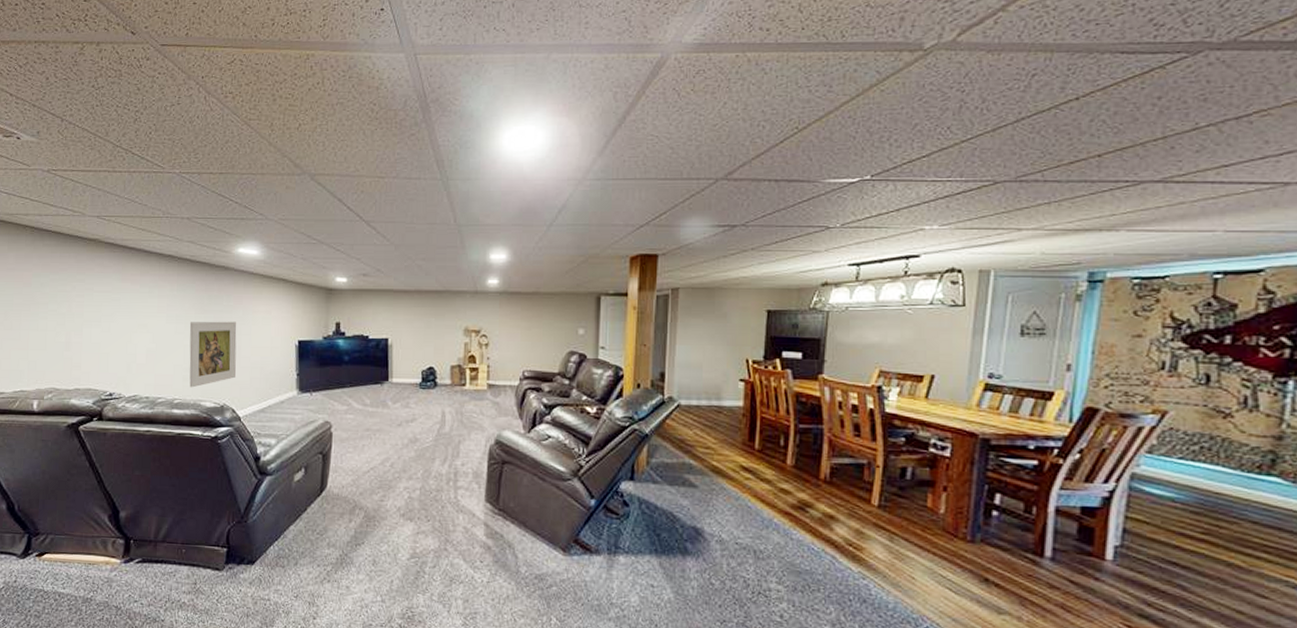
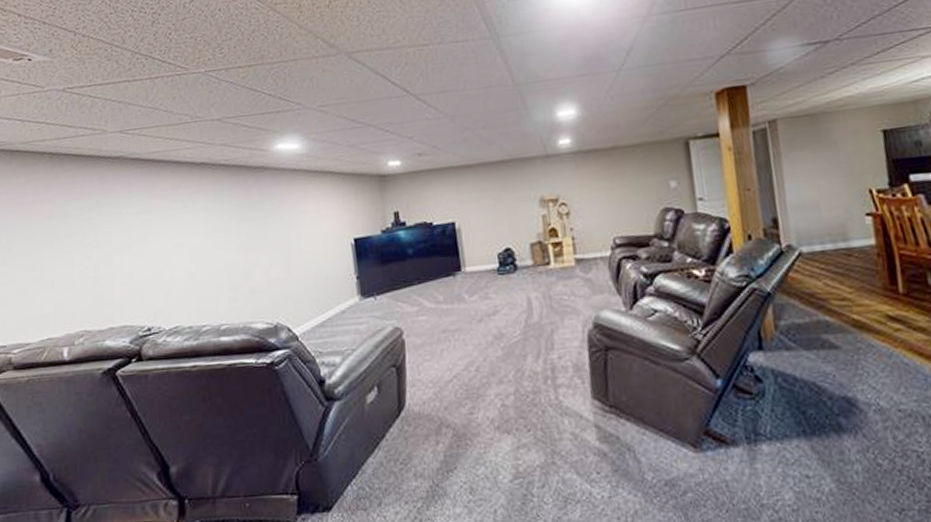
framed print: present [189,321,237,388] -> none [230,226,287,309]

